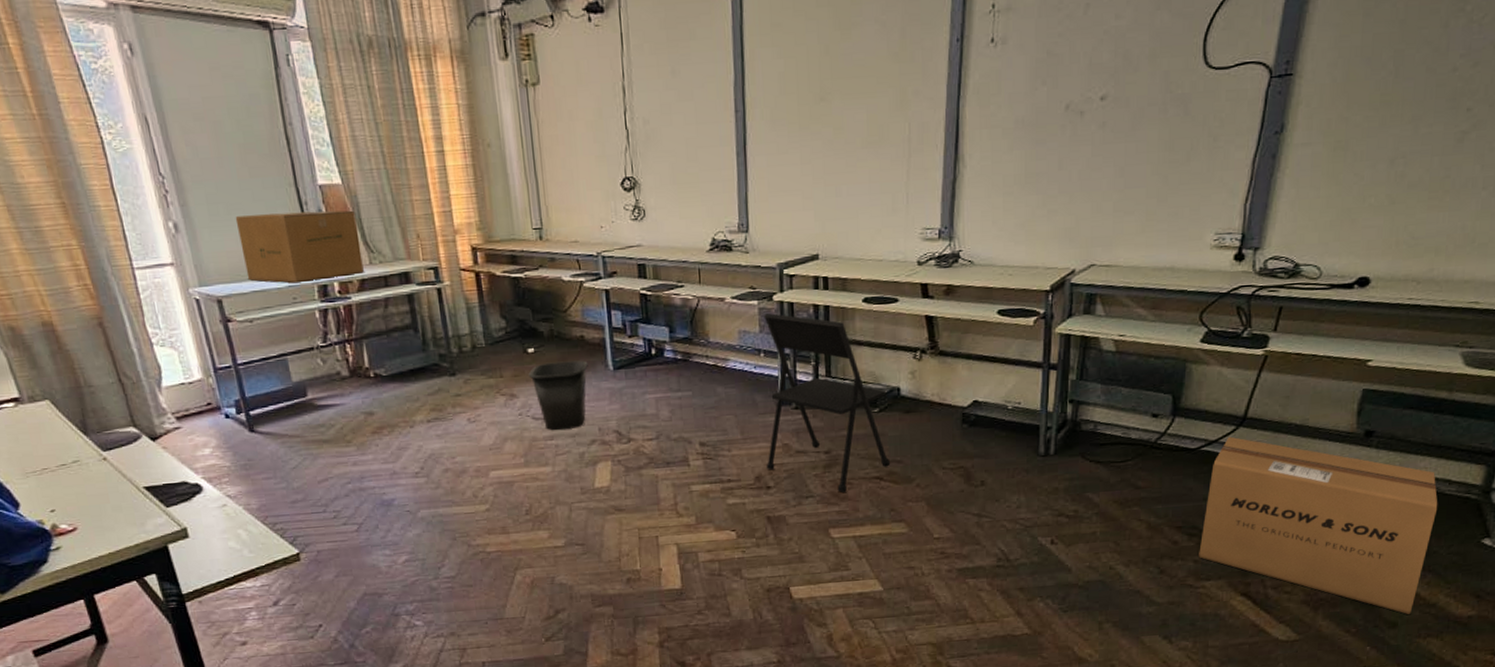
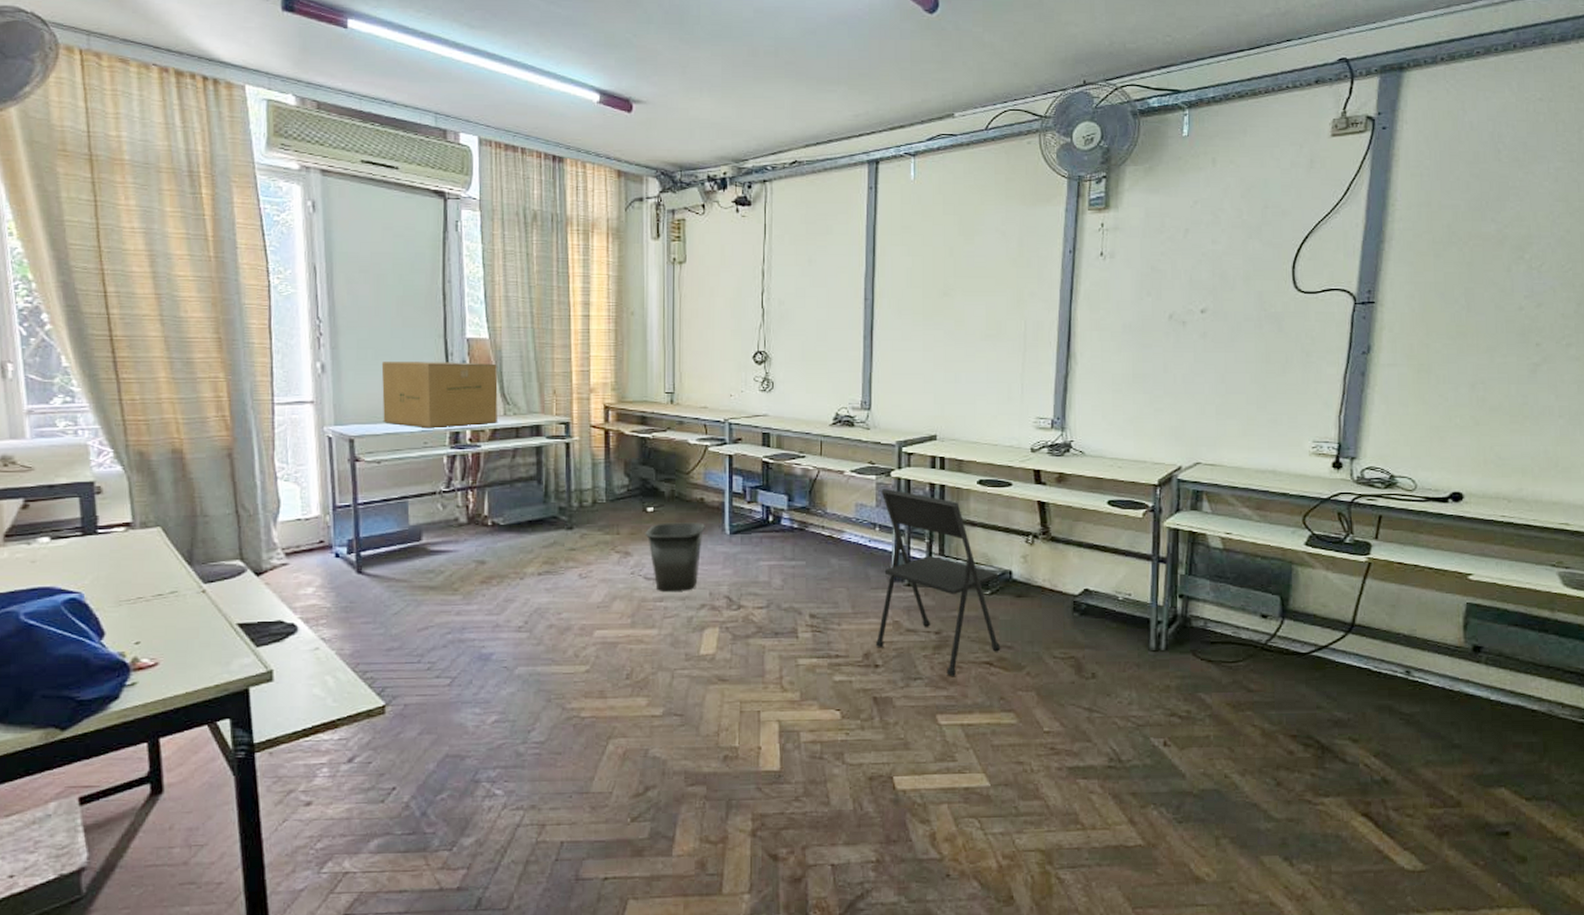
box: present [1199,436,1438,614] -> none [1315,643,1554,848]

